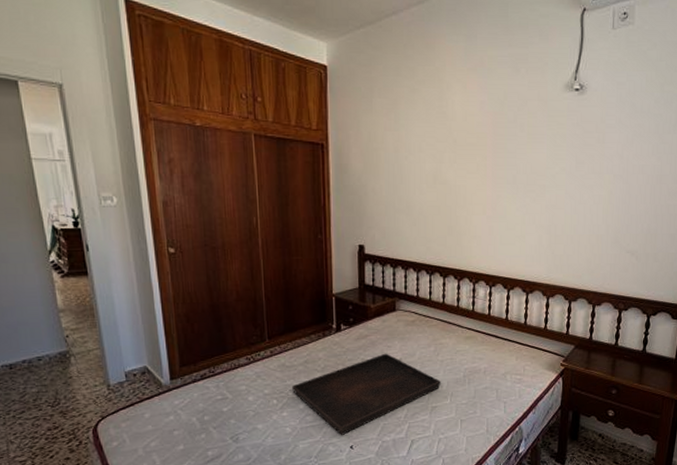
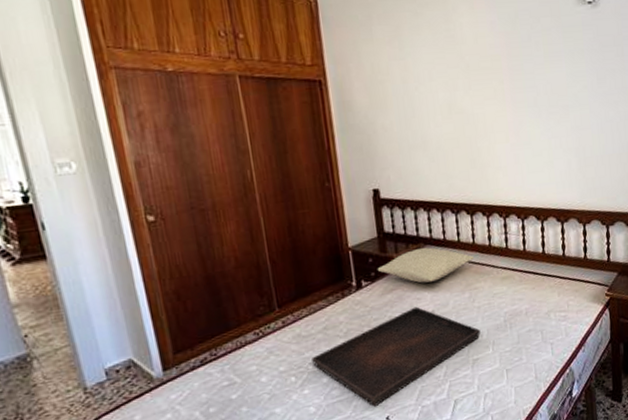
pillow: none [355,302,443,333] -> present [377,247,475,283]

